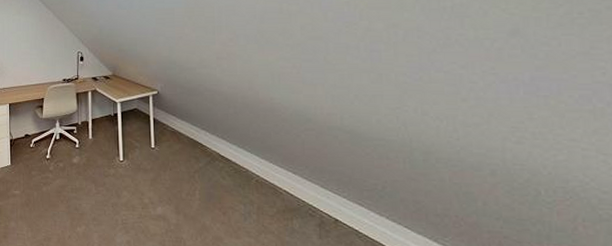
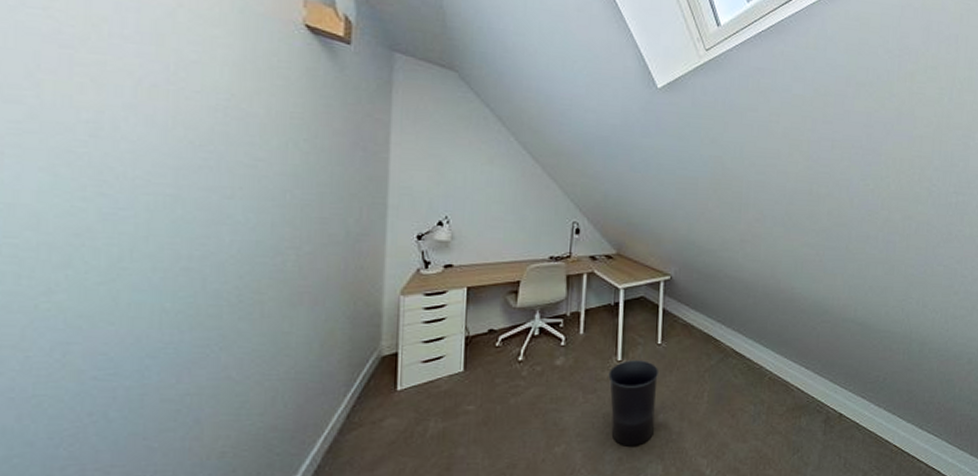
waste bin: none [114,161,155,233] -> present [608,360,658,446]

